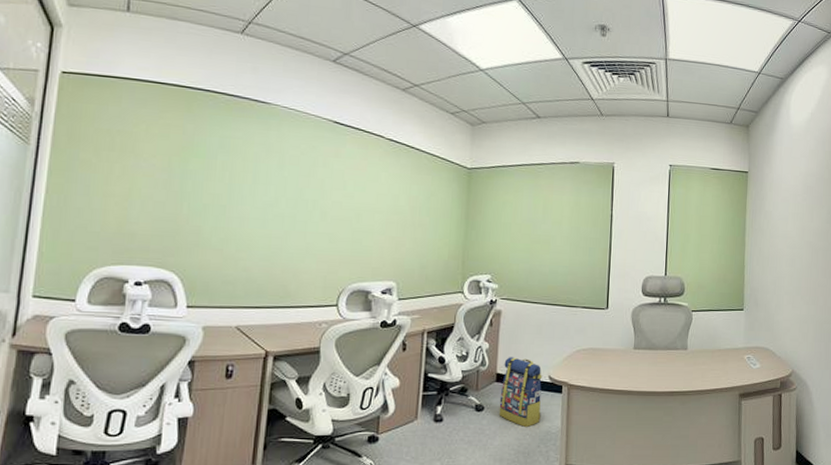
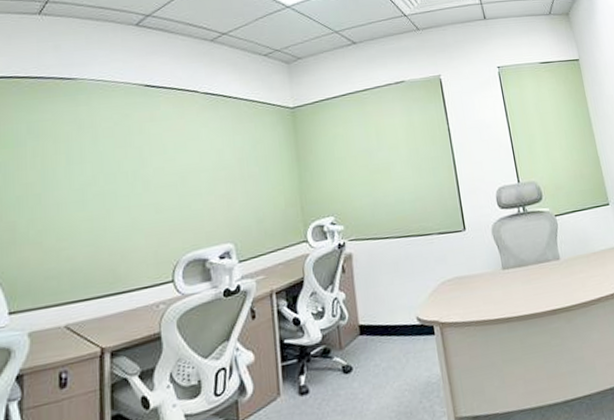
backpack: present [499,357,542,428] -> none [365,302,418,383]

